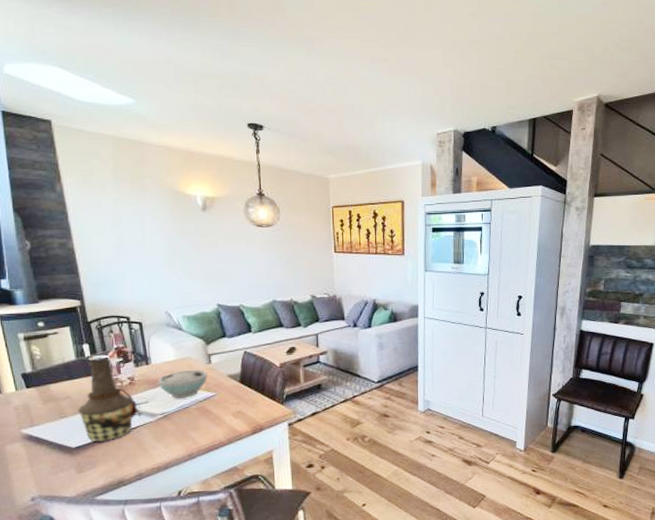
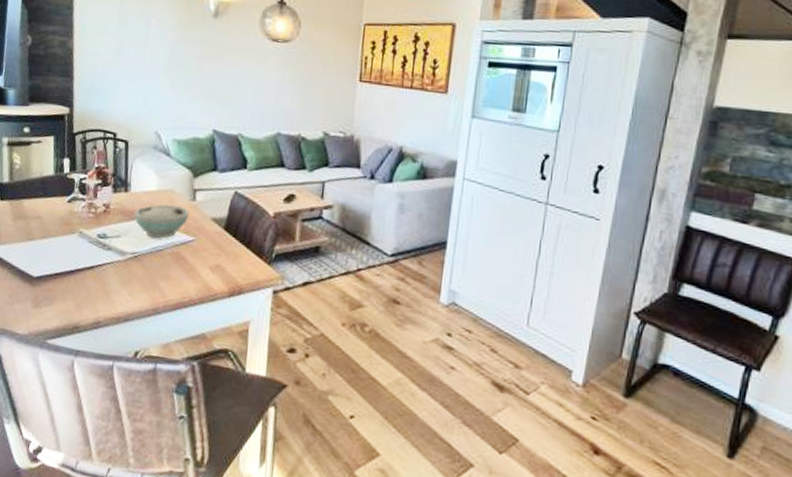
bottle: present [77,357,141,442] -> none [45,175,110,277]

